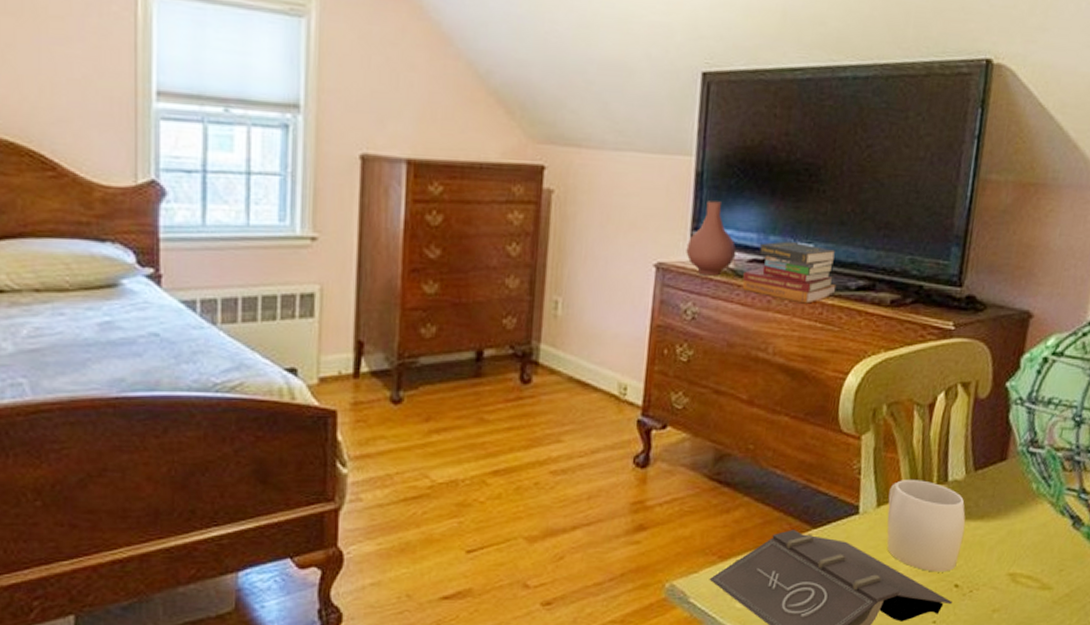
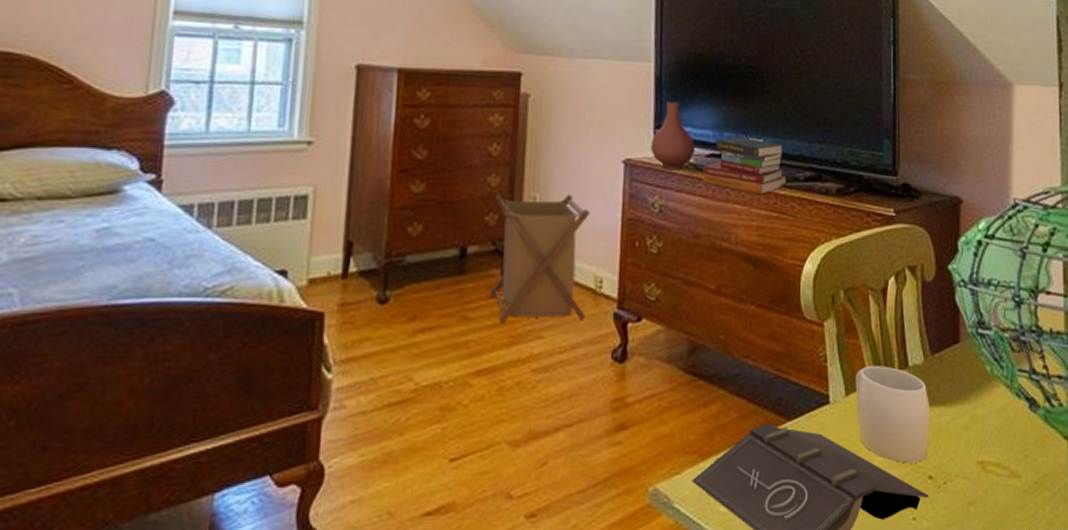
laundry basket: none [508,296,616,426] -> present [490,193,590,323]

